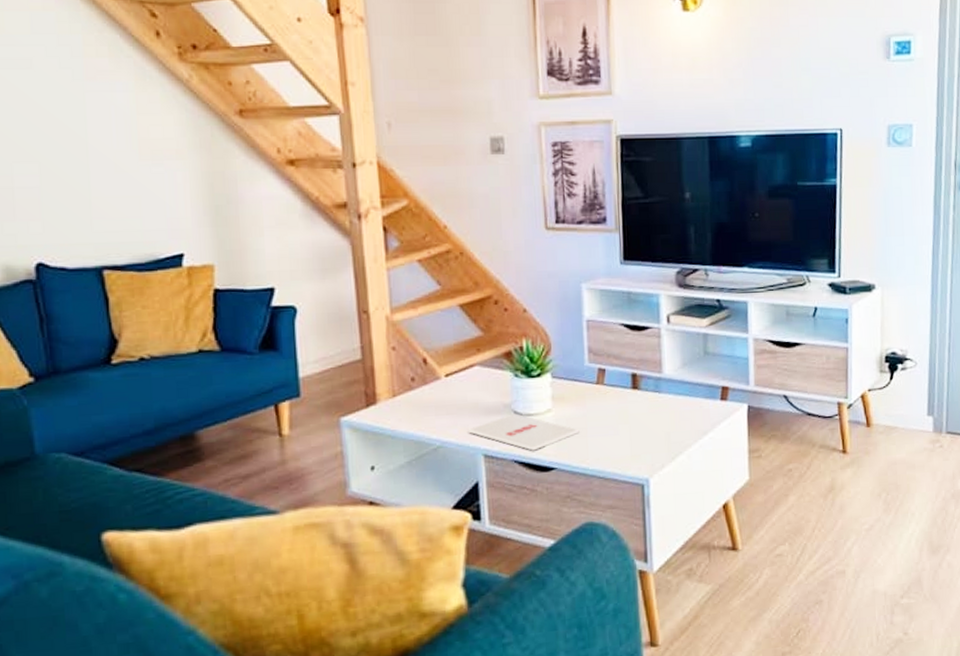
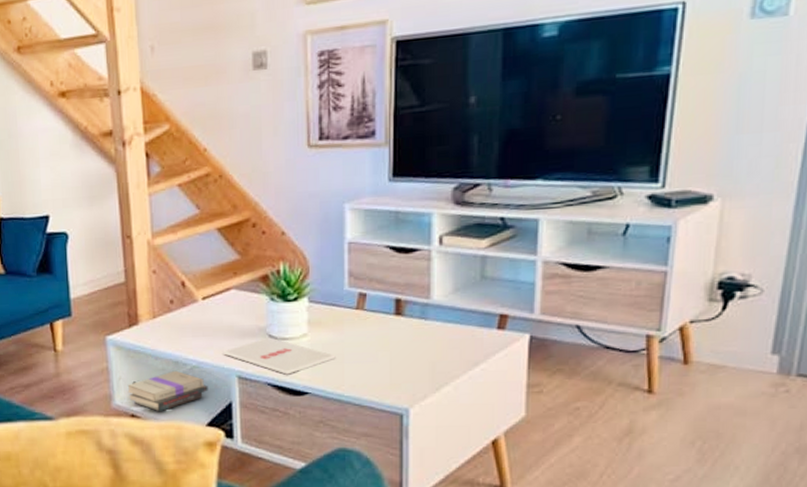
books: none [364,451,453,498] -> present [127,370,208,412]

